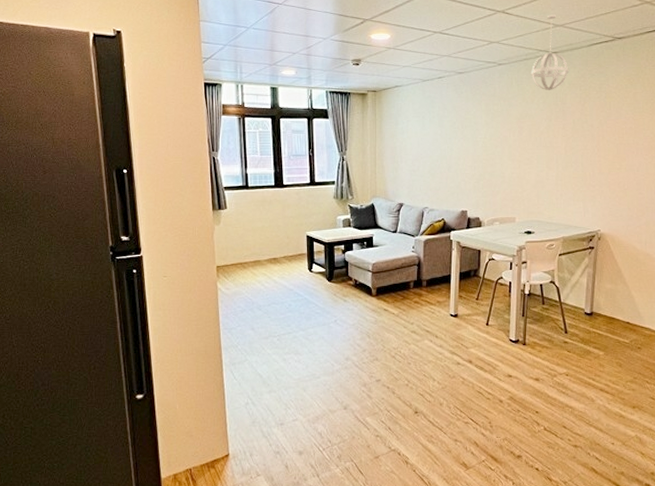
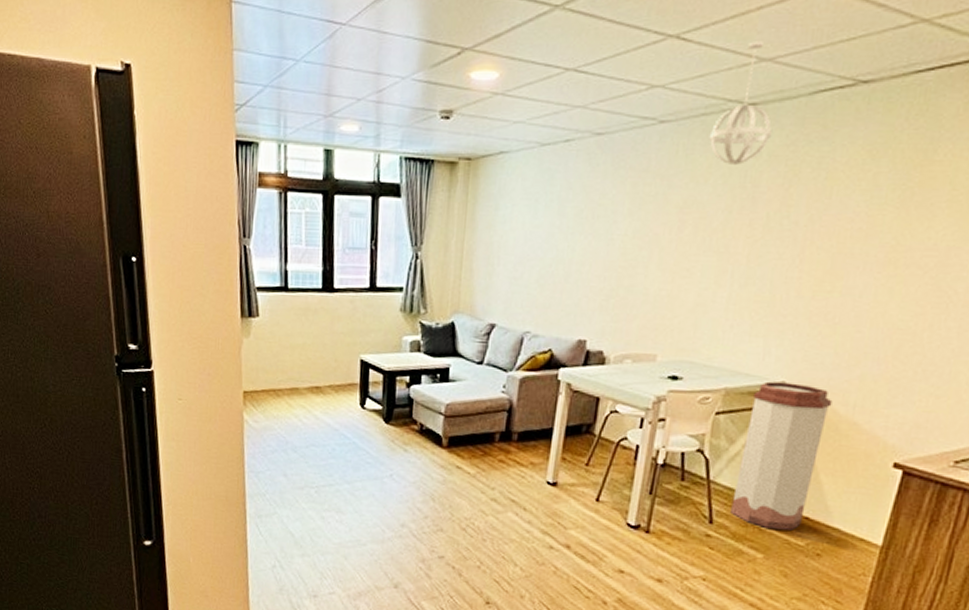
trash can: none [578,230,632,333] -> present [731,381,833,531]

